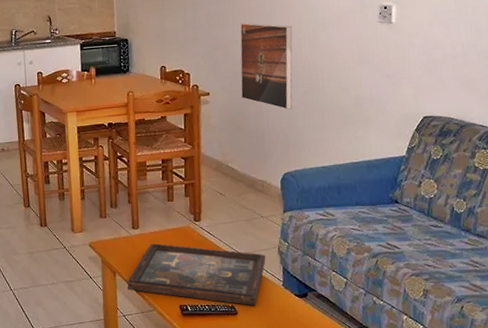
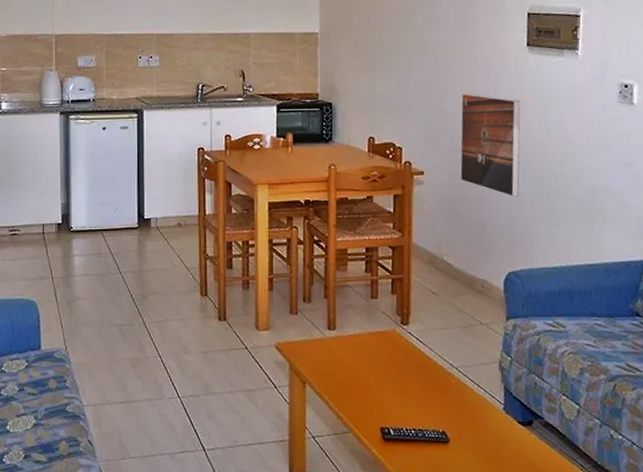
decorative tray: present [127,243,266,306] -> none [318,349,485,433]

